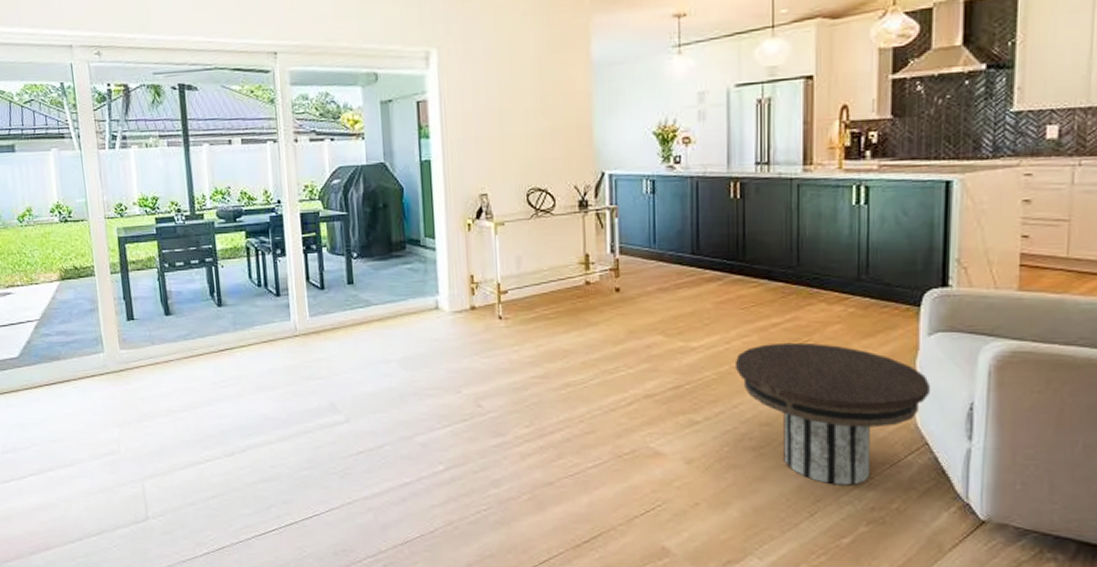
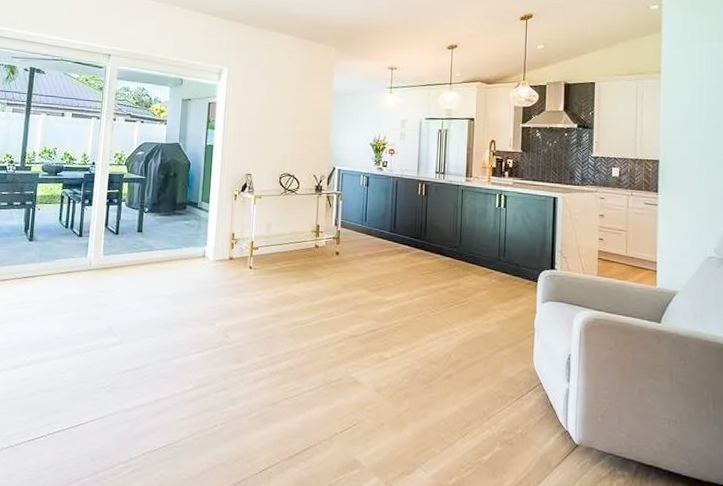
side table: present [734,342,930,485] -> none [415,301,543,414]

